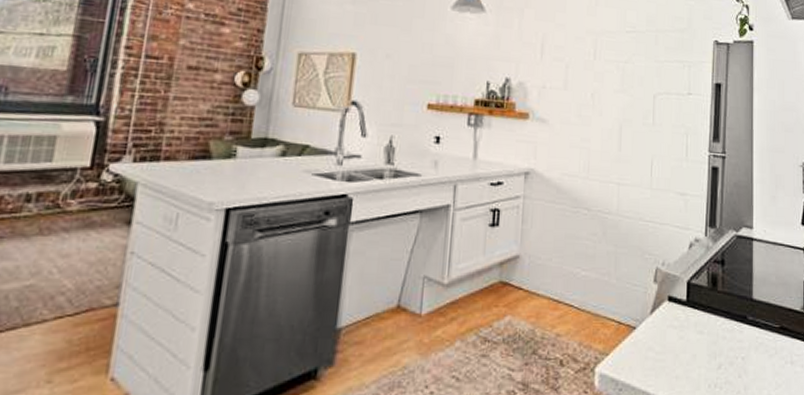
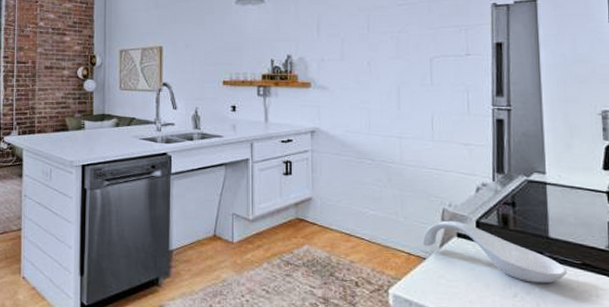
spoon rest: none [633,281,767,351] -> present [422,220,567,284]

